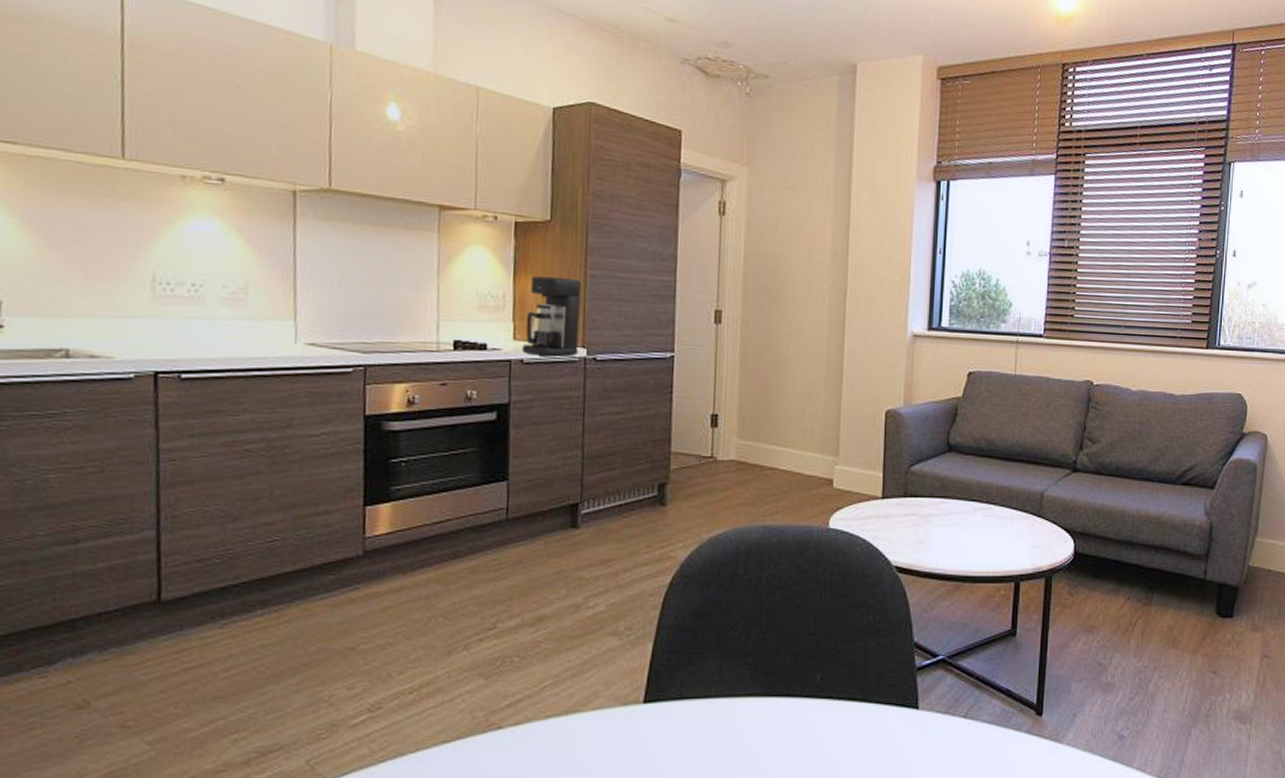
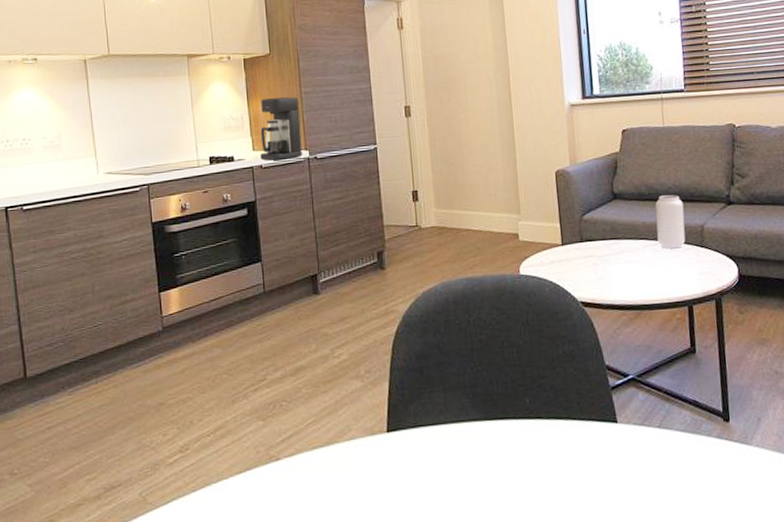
vase: none [991,453,1025,516] -> present [655,195,686,249]

